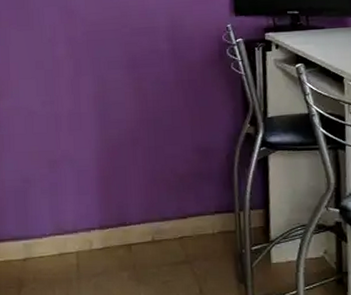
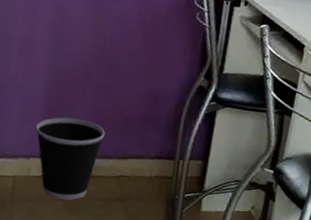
wastebasket: none [93,184,161,270] -> present [36,117,105,200]

